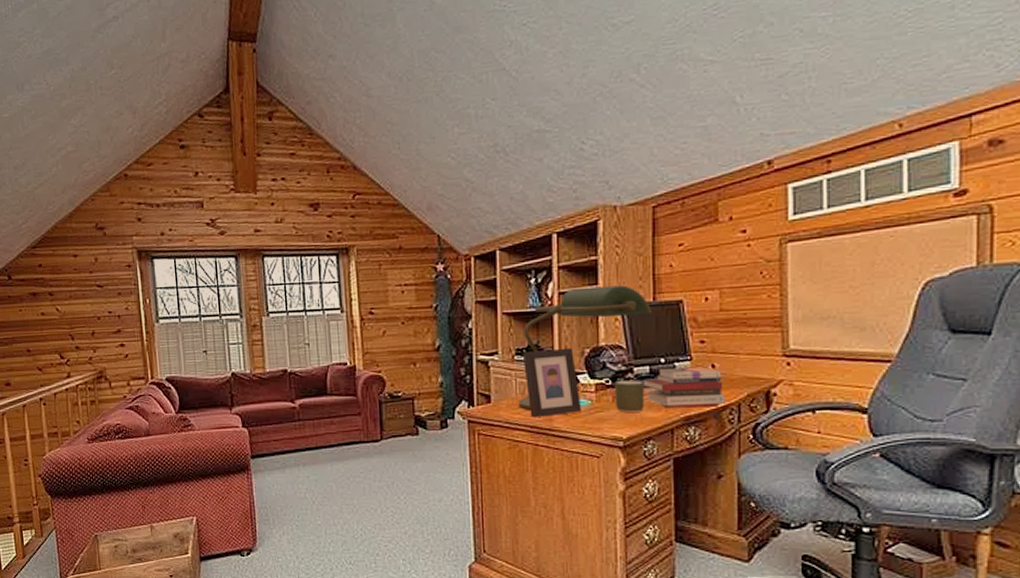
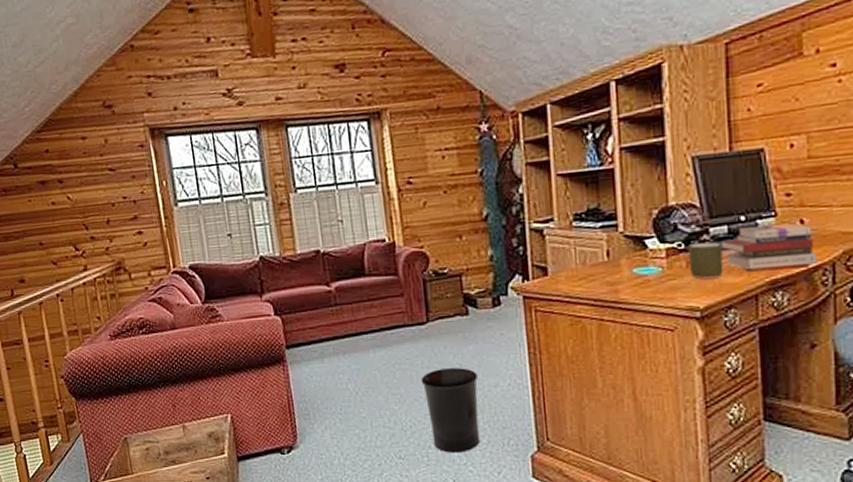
waste bin: none [372,482,424,561] -> present [420,367,480,453]
desk lamp: present [519,285,653,411] -> none [579,135,730,283]
picture frame: present [522,347,582,417] -> none [581,209,652,289]

